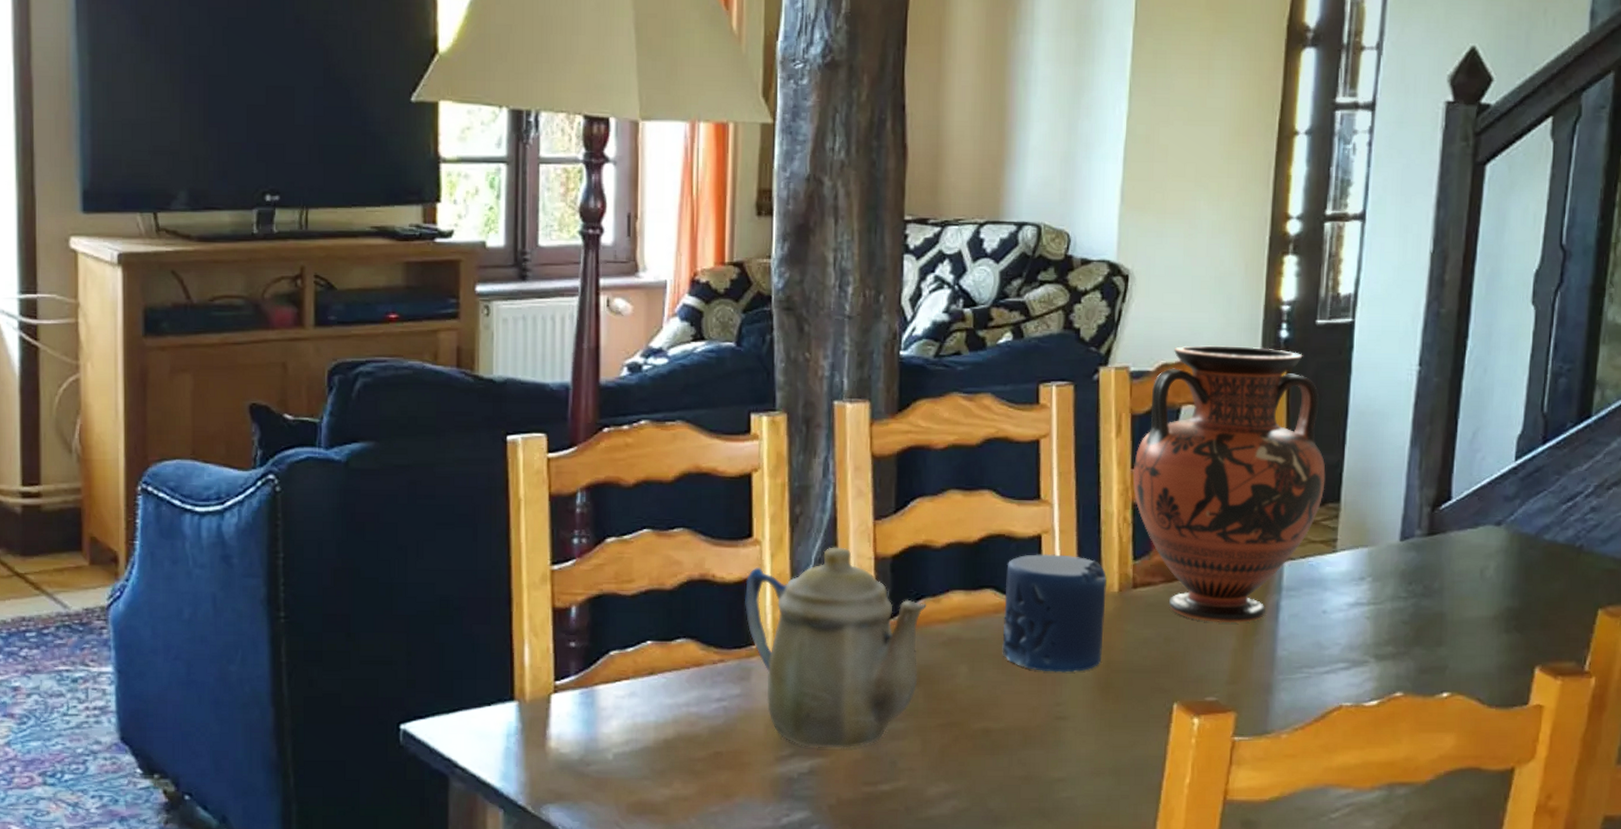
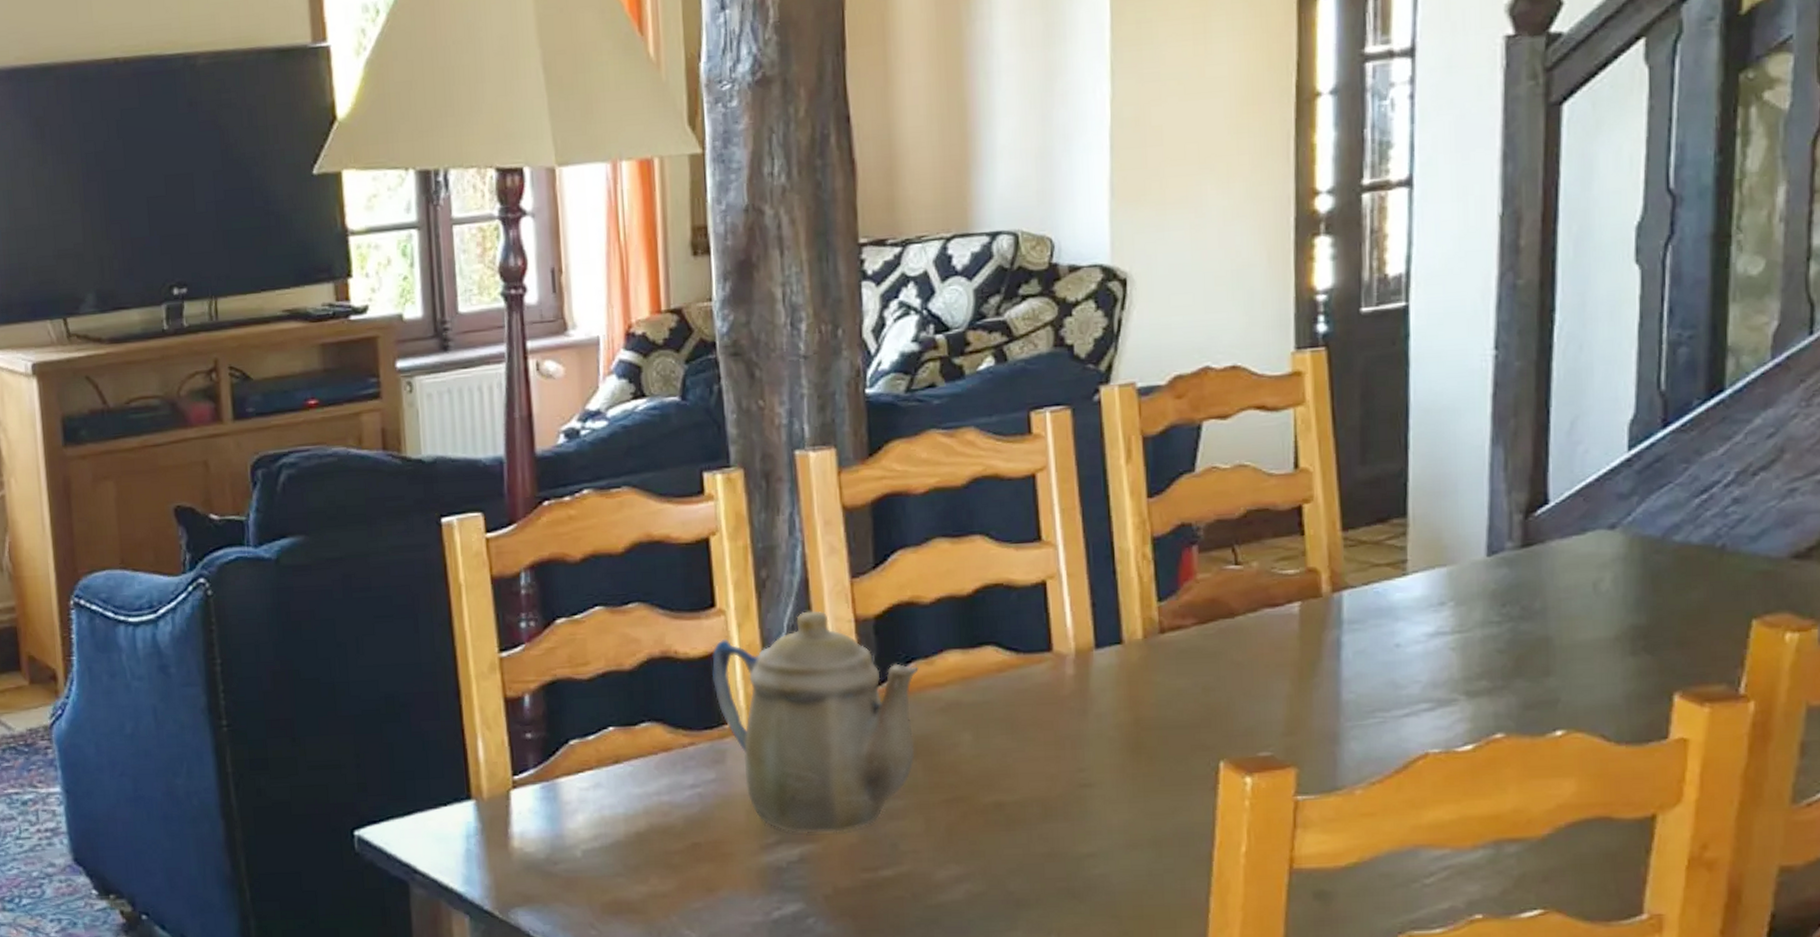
candle: present [1002,553,1107,673] -> none [1008,601,1130,735]
vase: present [1133,345,1326,624] -> none [1150,345,1387,667]

